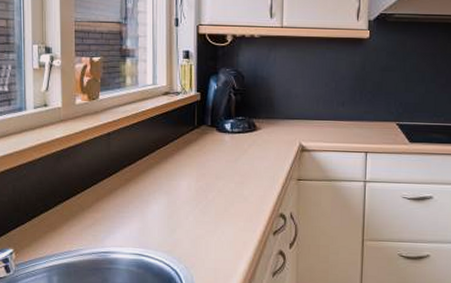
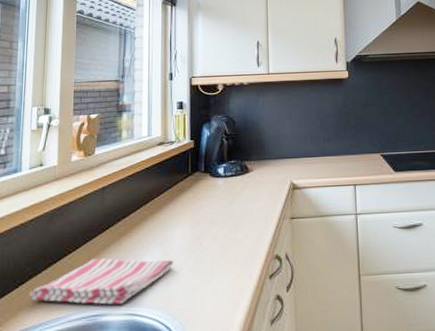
dish towel: none [42,201,179,244] -> present [29,258,173,305]

